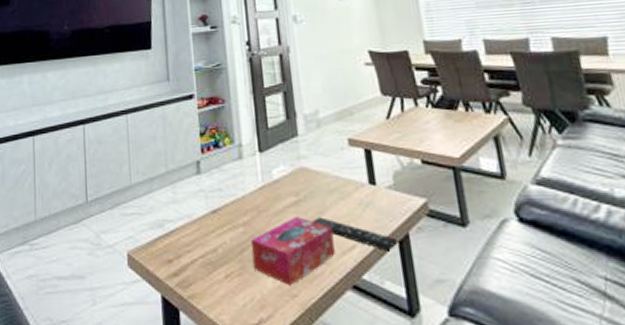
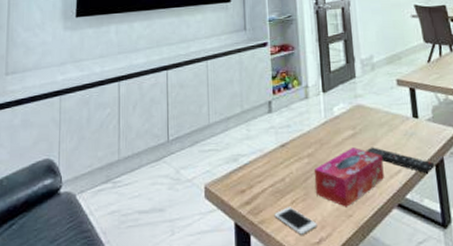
cell phone: none [206,281,256,314] -> present [274,206,317,235]

